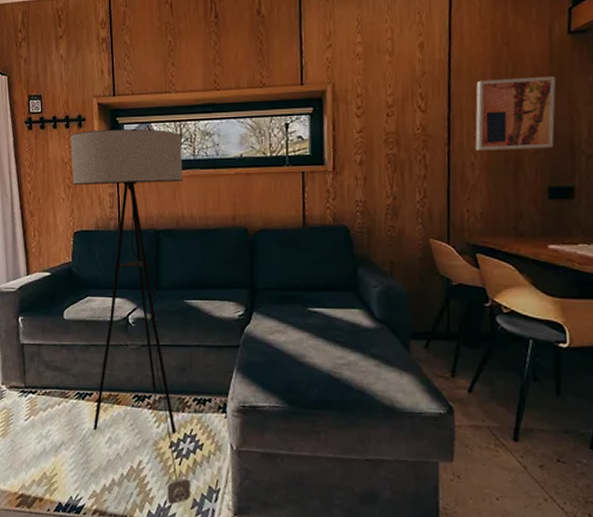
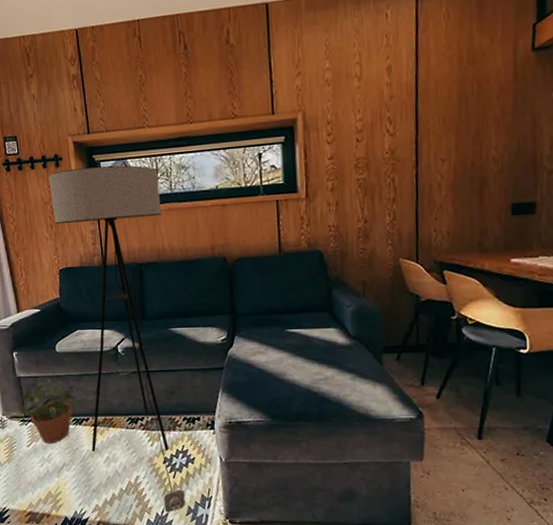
potted plant: none [19,348,91,419] -> present [19,380,85,444]
wall art: present [475,76,556,151] -> none [442,94,520,172]

